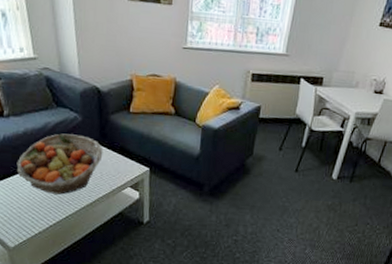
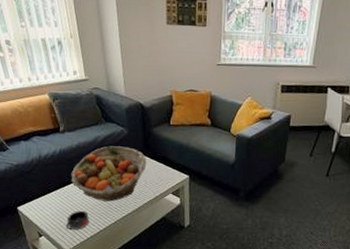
mug: none [11,203,37,225] -> present [66,210,89,230]

